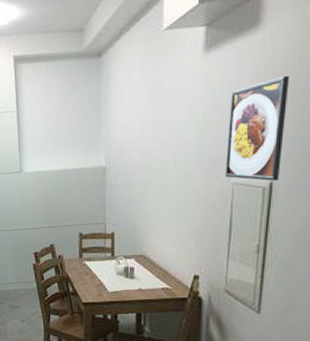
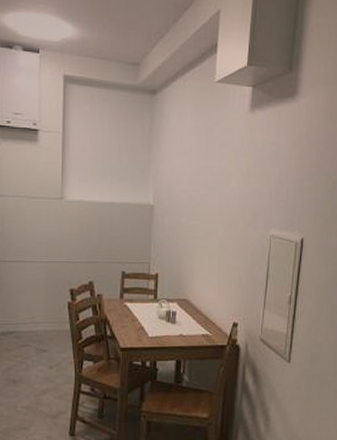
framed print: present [225,75,290,181] -> none [264,144,319,238]

